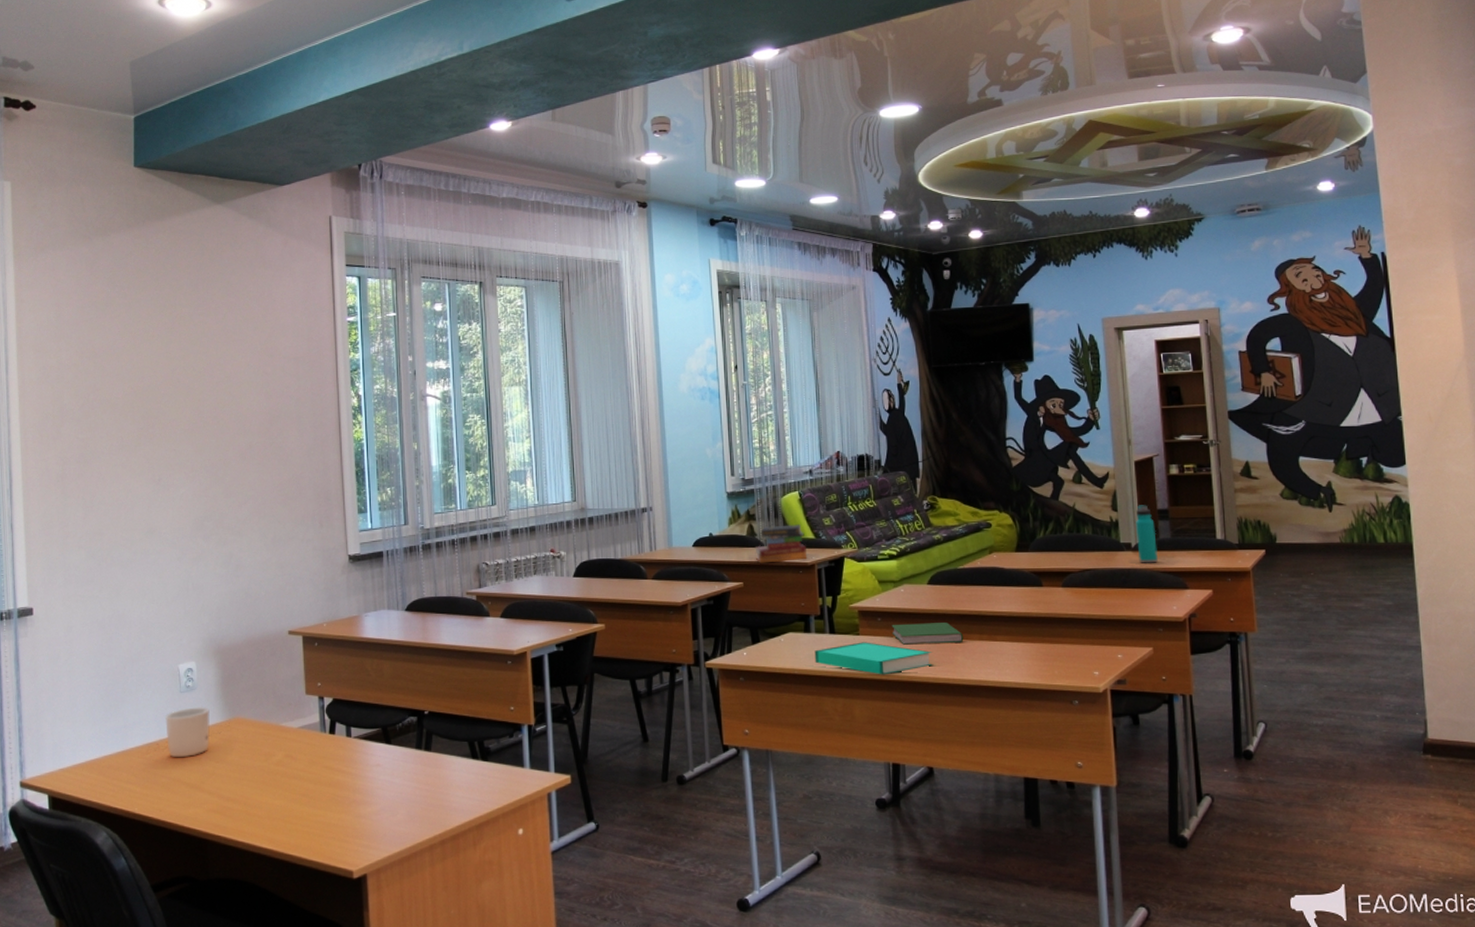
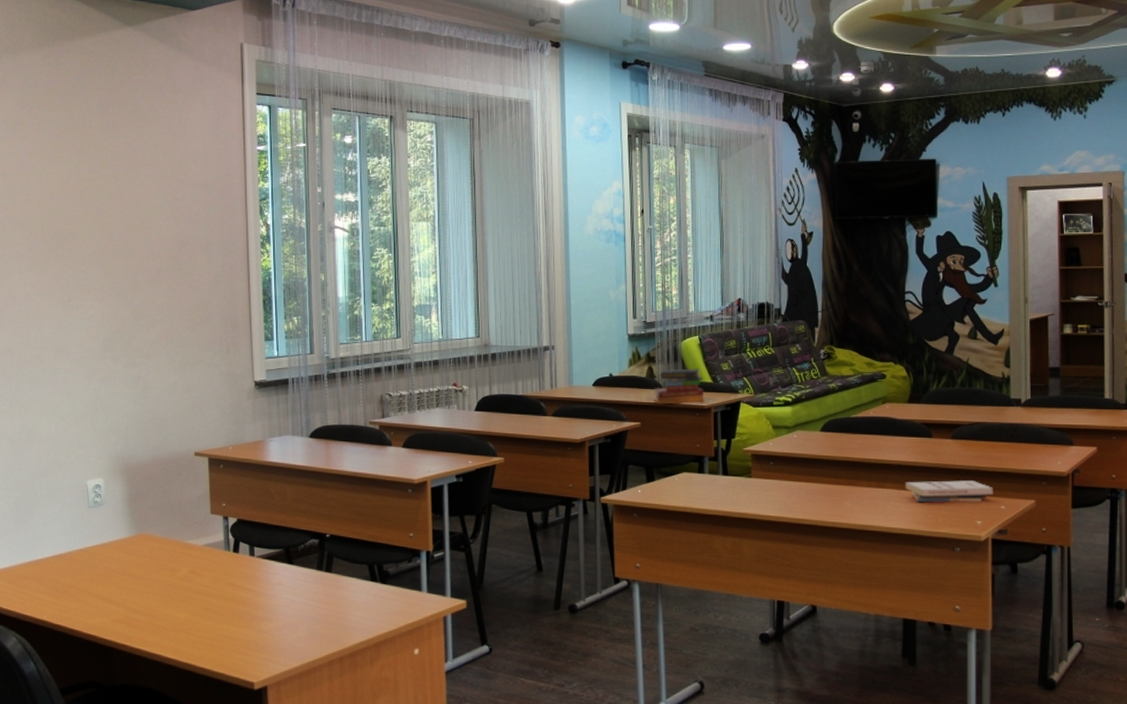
mug: present [165,707,210,758] -> none [74,522,117,570]
binder: present [814,642,934,675] -> none [707,484,822,517]
hardcover book: present [891,623,964,645] -> none [783,468,853,489]
books: none [1017,630,1109,655] -> present [905,480,993,504]
water bottle: present [1135,505,1158,563] -> none [1026,362,1046,419]

